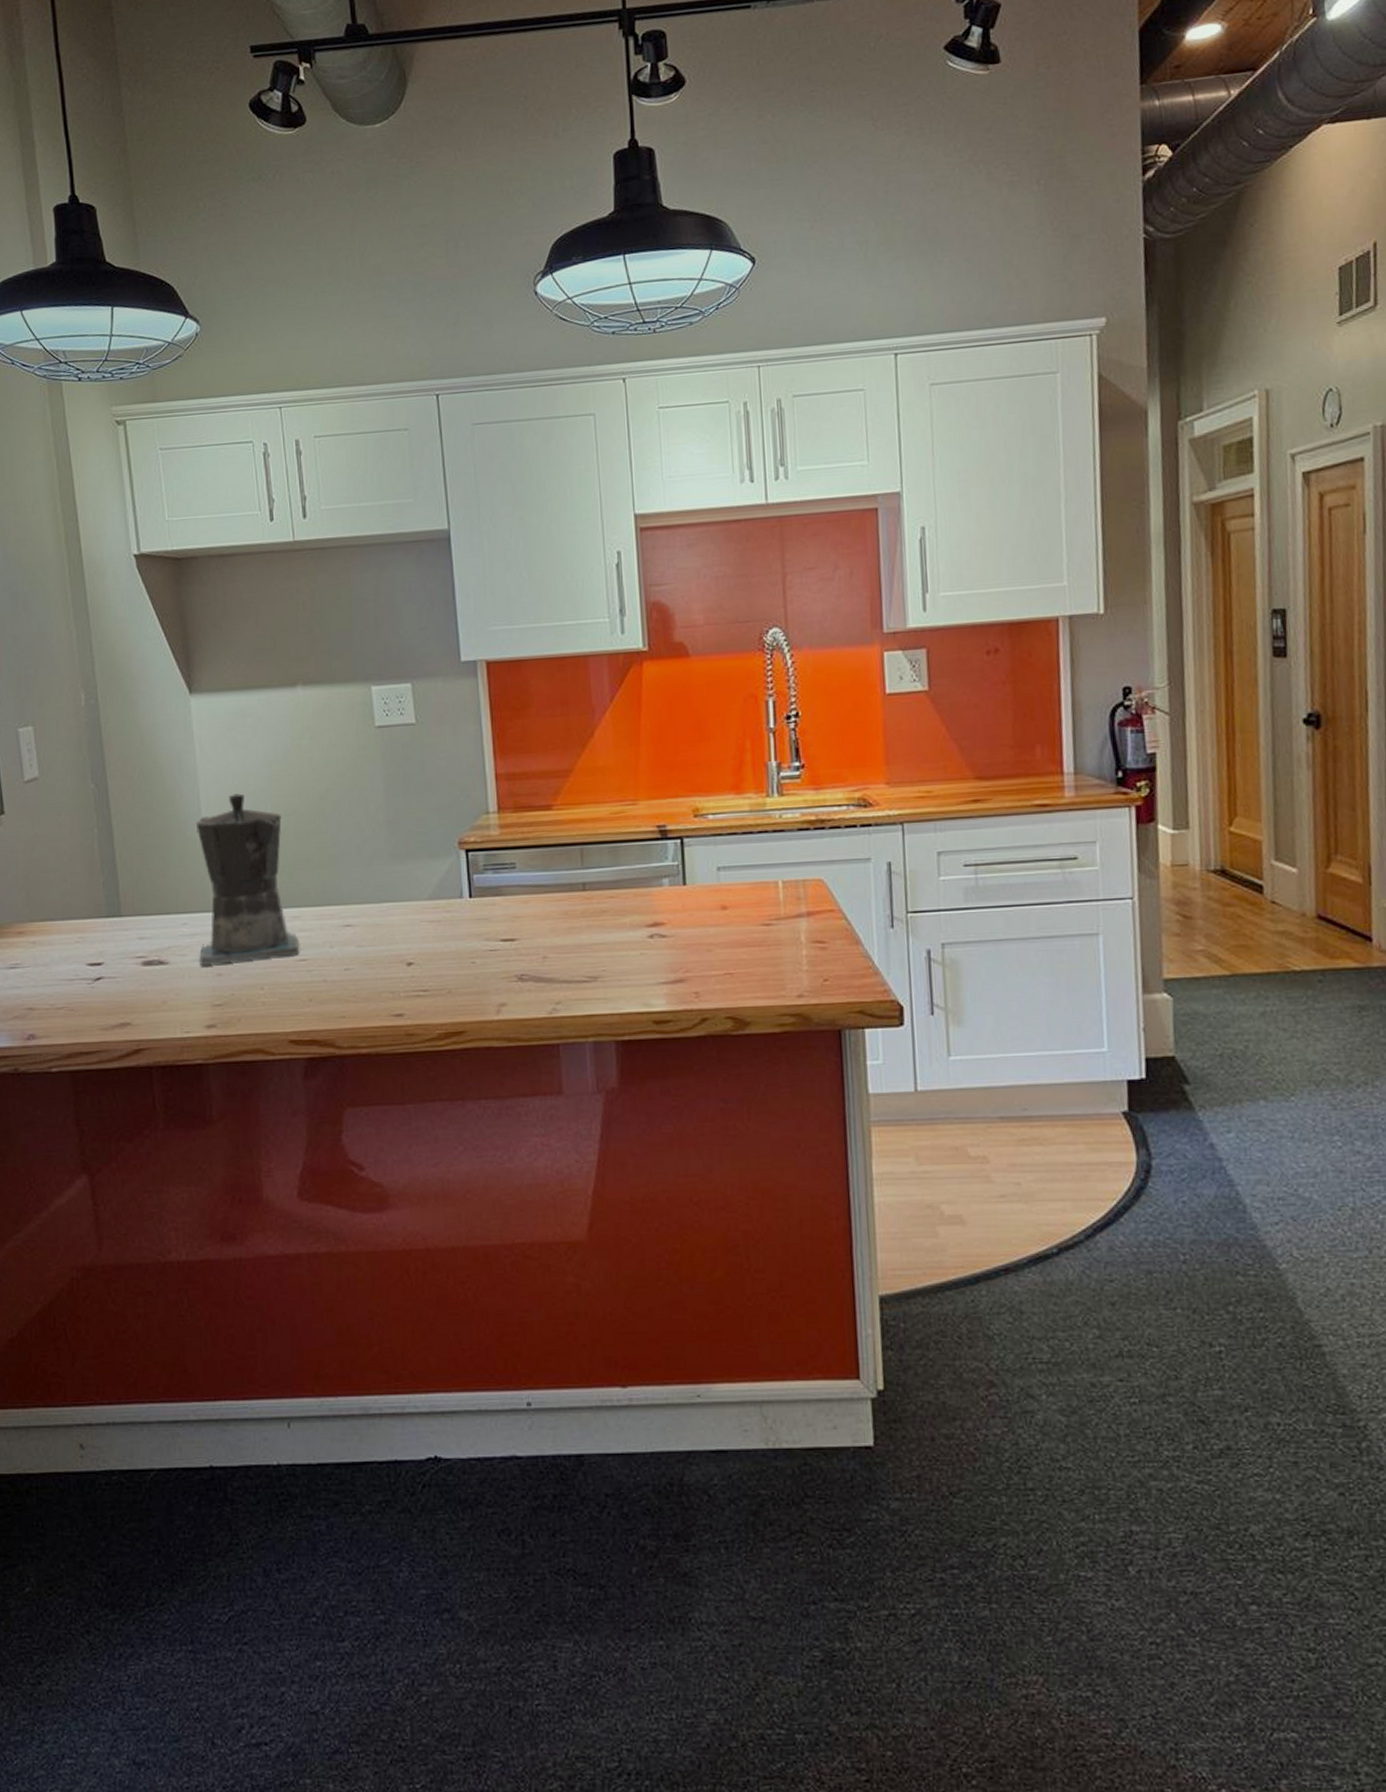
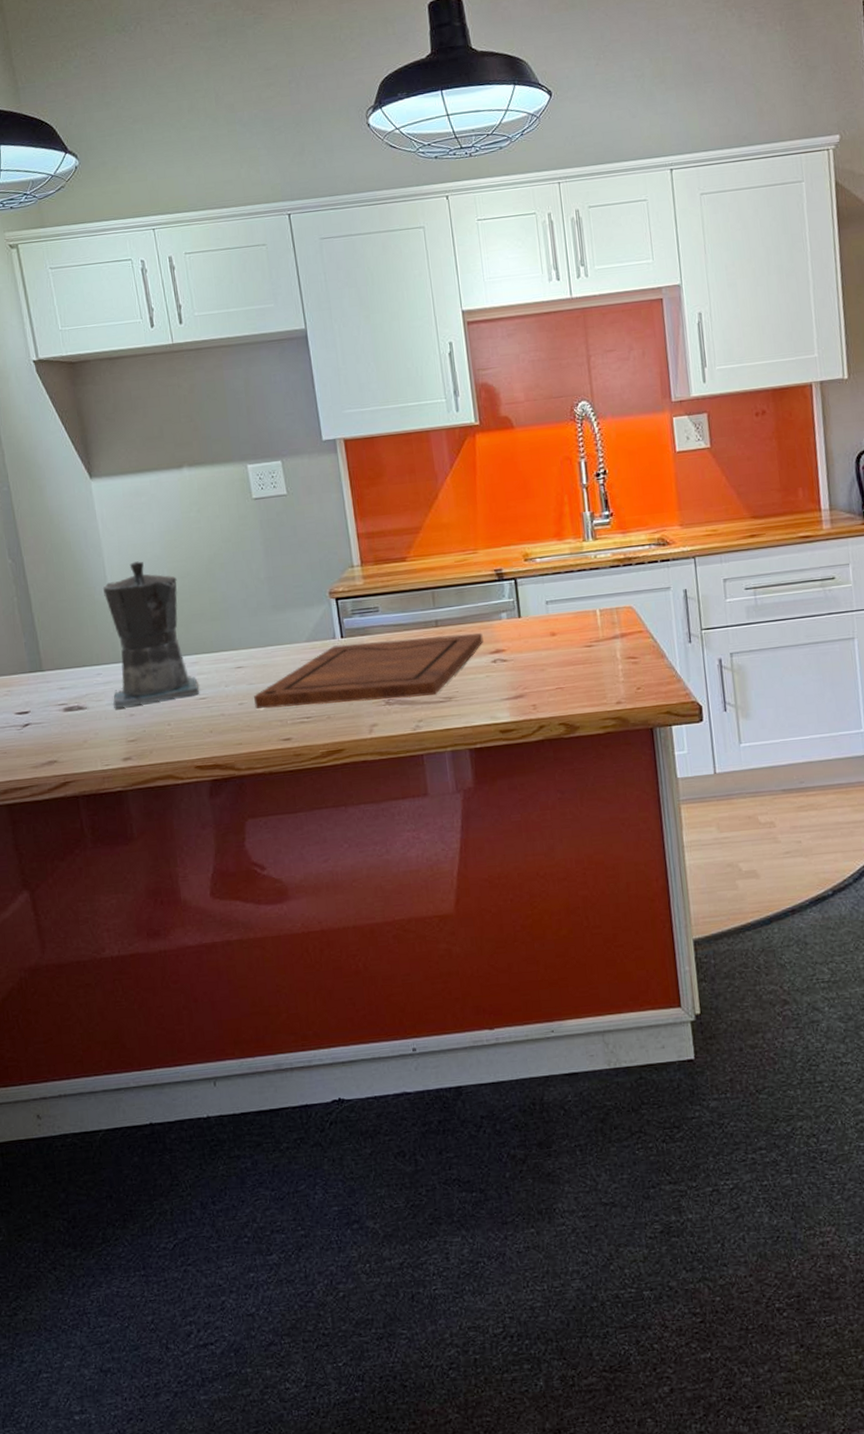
cutting board: none [363,901,639,977] -> present [254,633,484,709]

